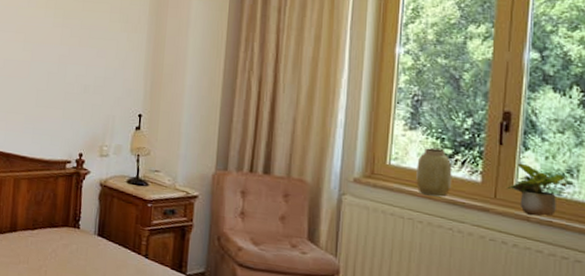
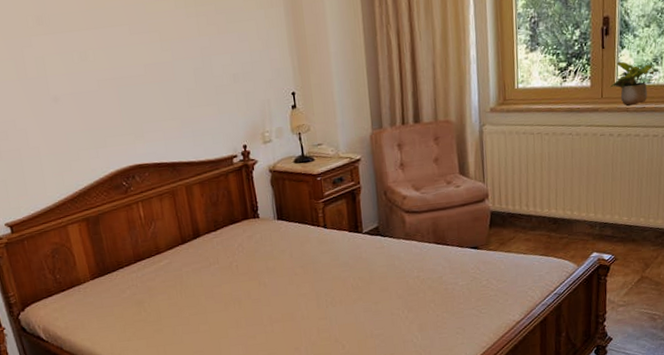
vase: present [416,148,452,197] -> none [539,64,569,109]

